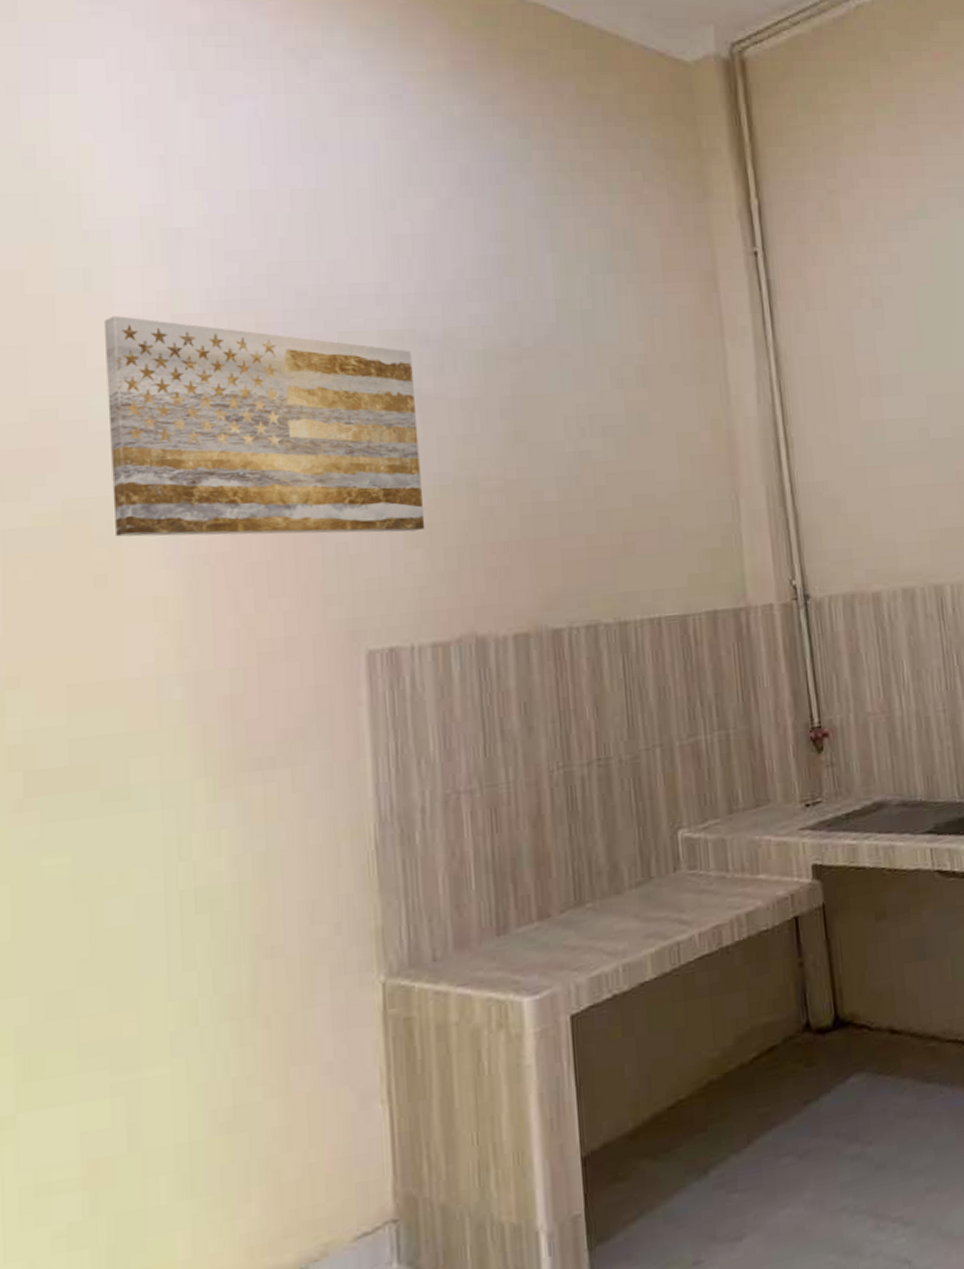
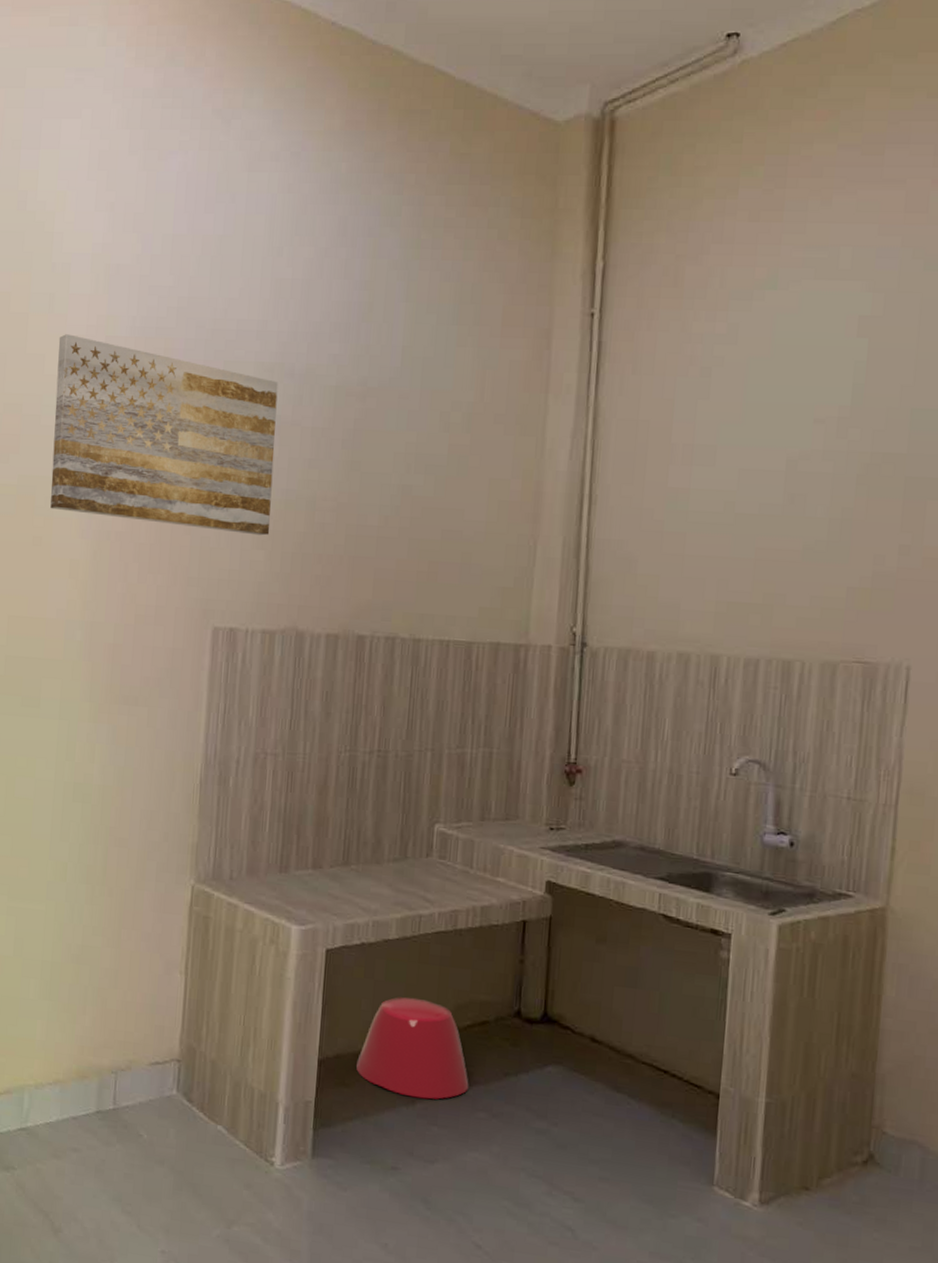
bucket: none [630,1042,767,1168] -> present [356,997,469,1100]

